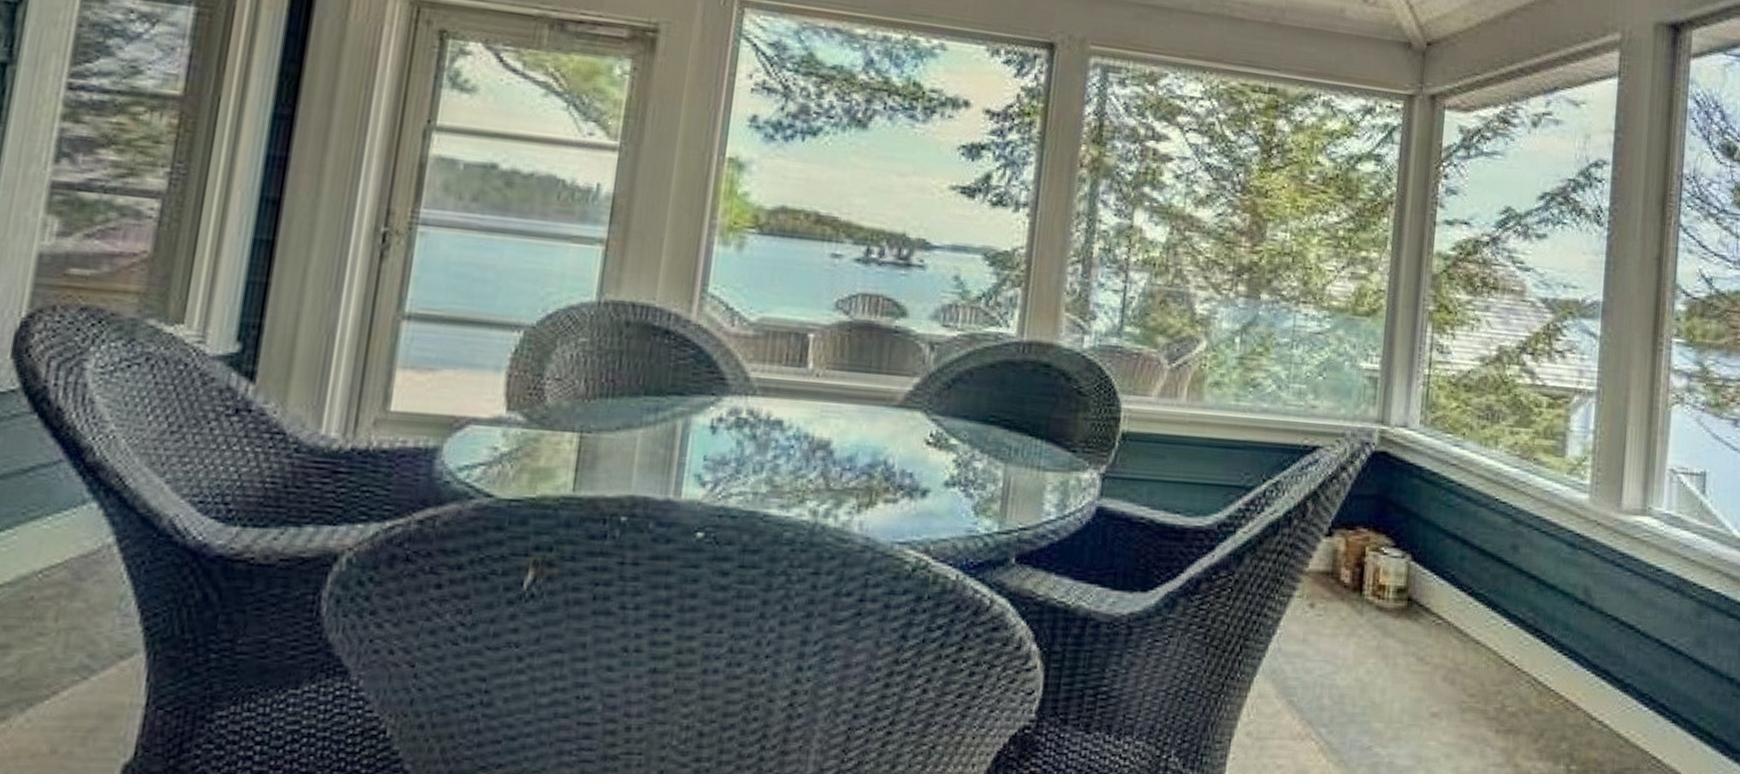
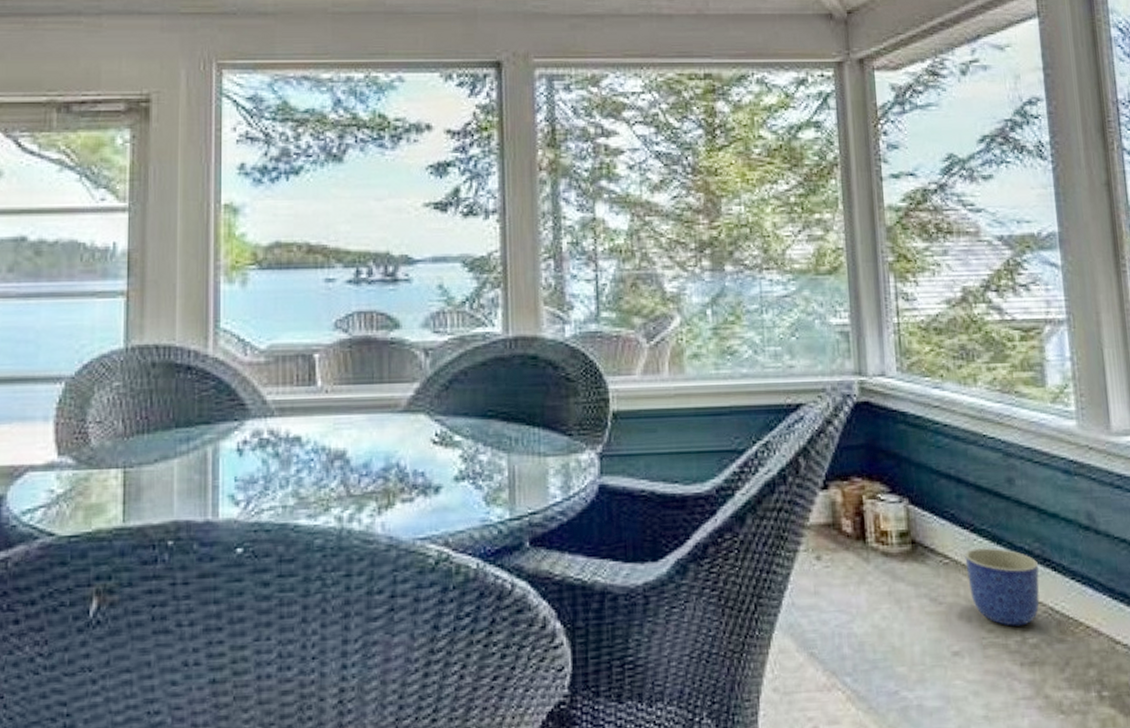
planter: none [1458,612,1530,694] -> present [965,547,1040,626]

